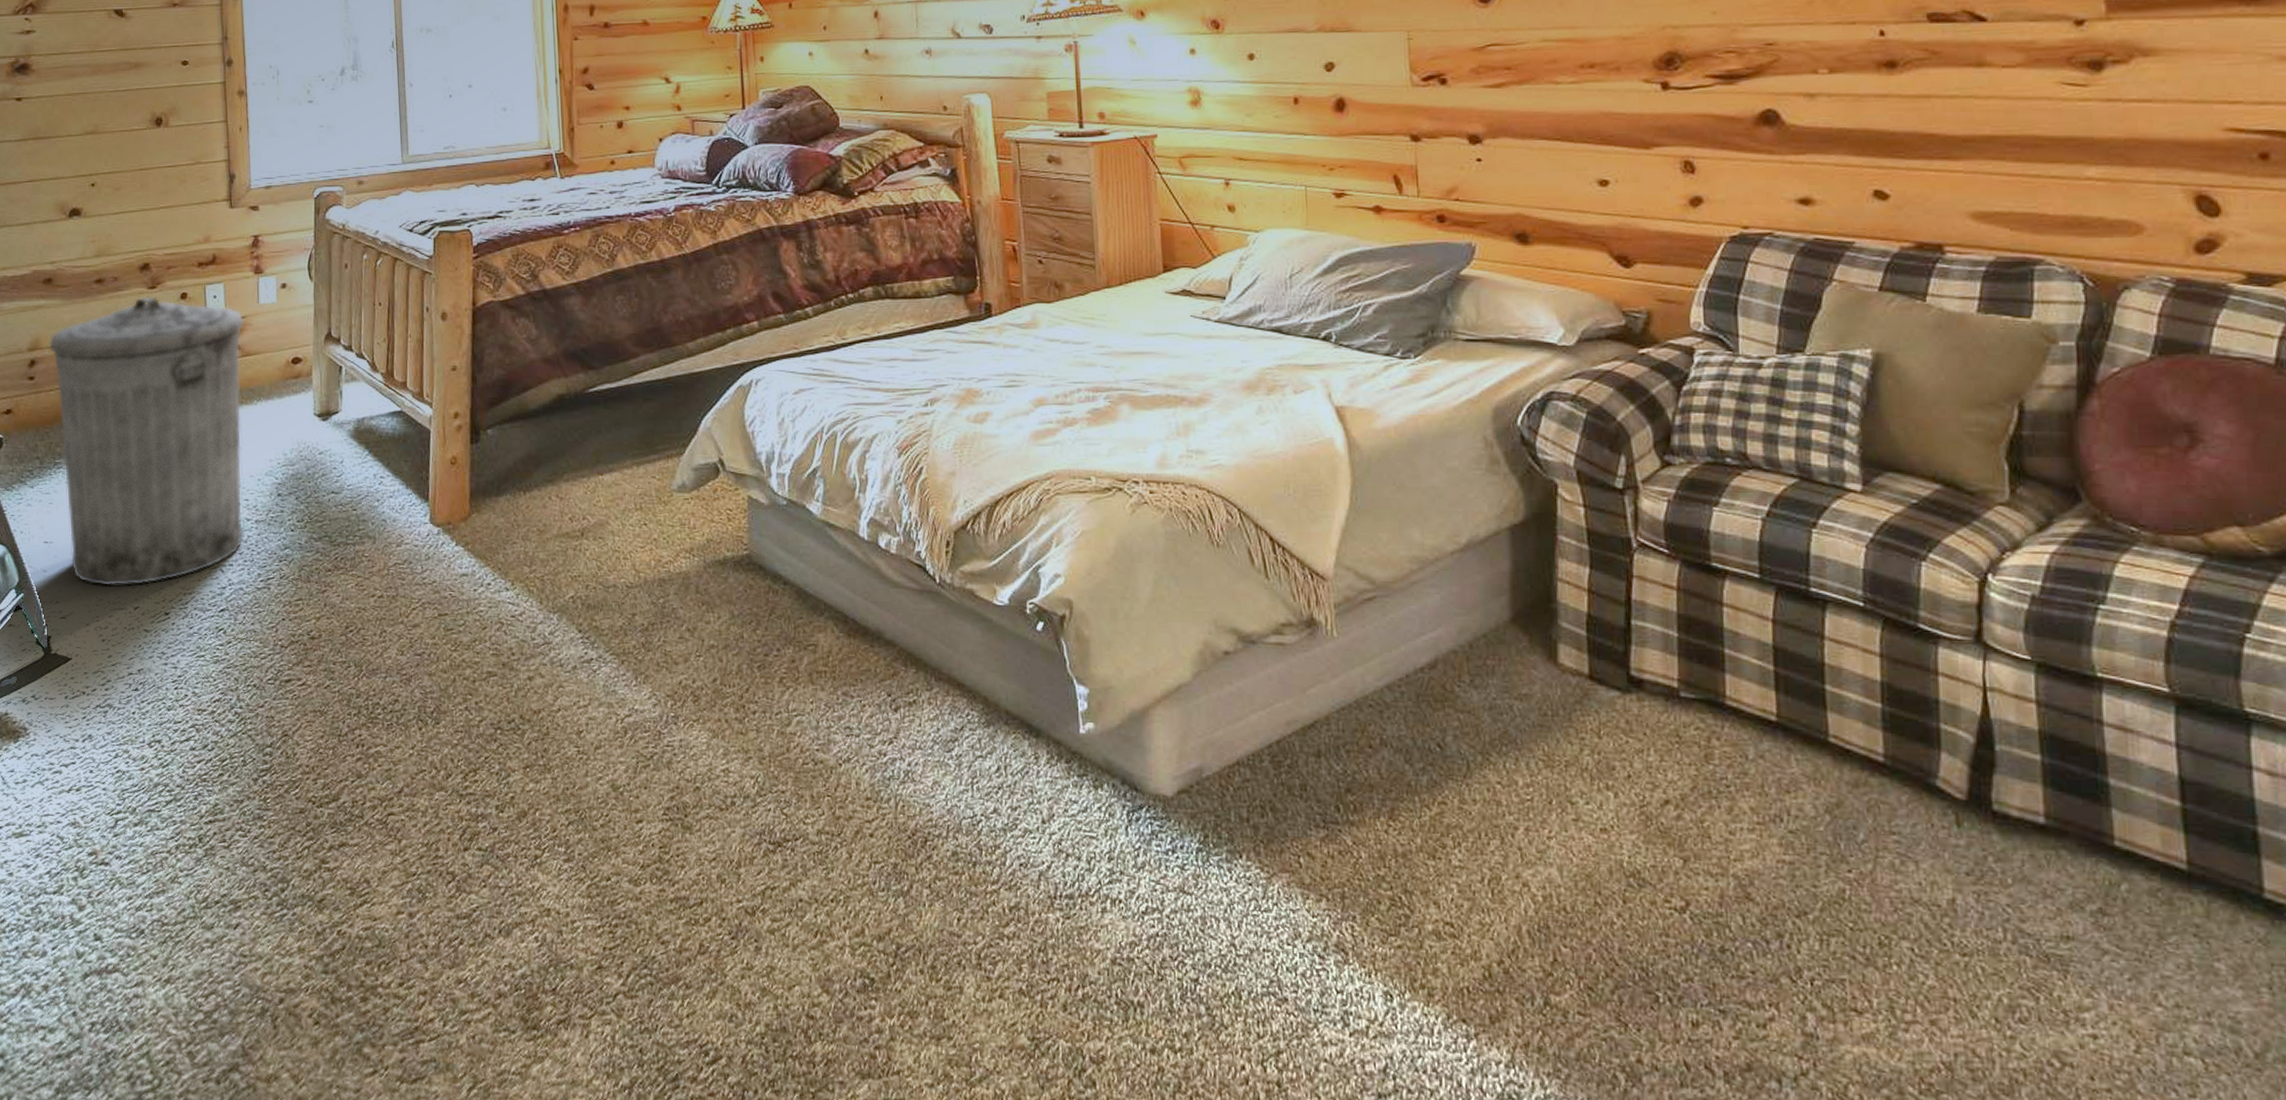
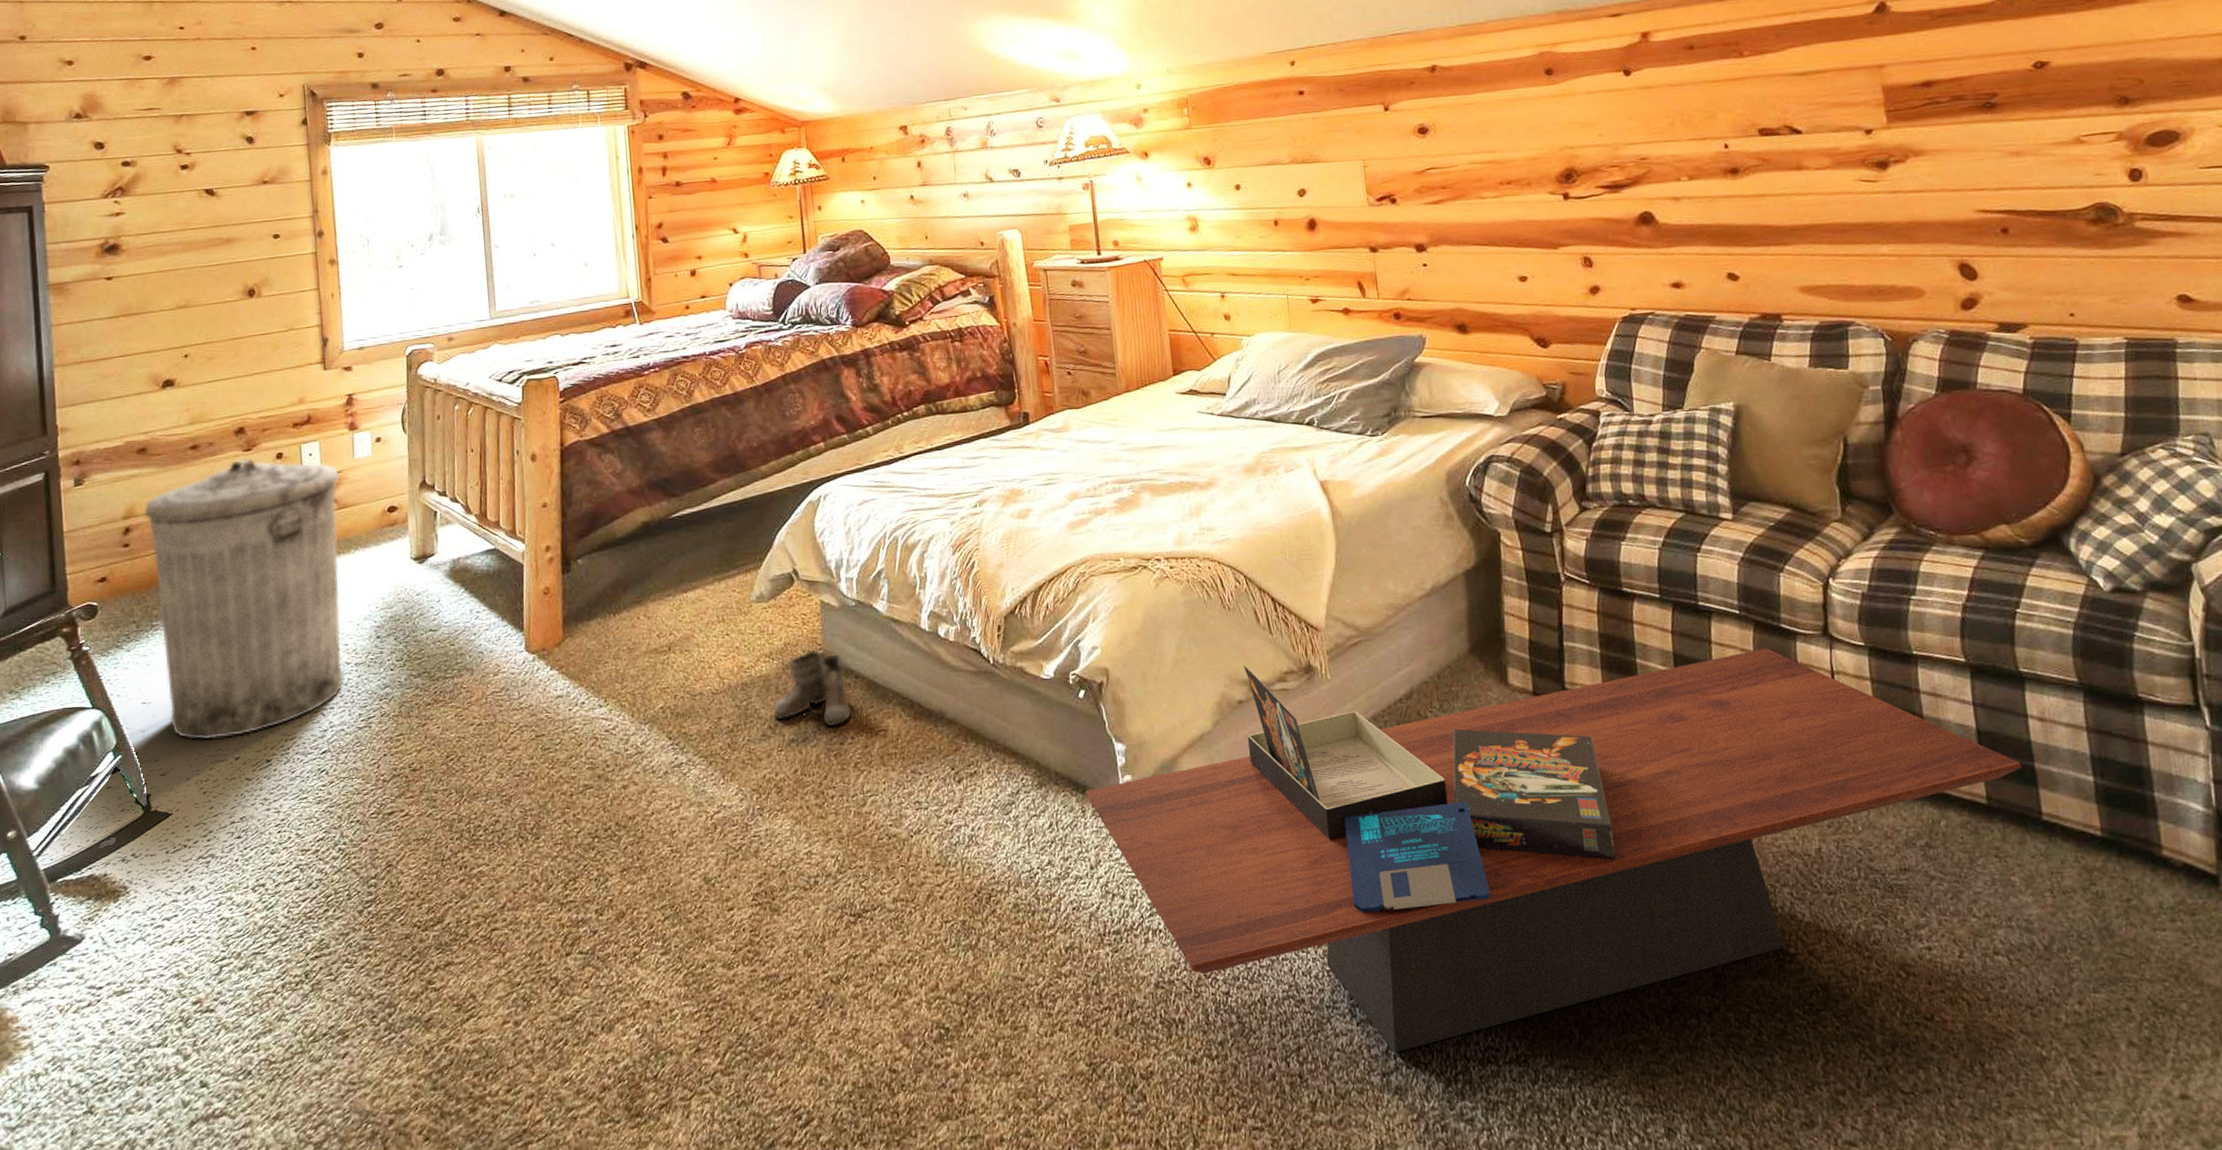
boots: none [692,549,788,636] -> present [773,649,860,727]
coffee table: none [1040,651,2239,1073] -> present [1086,648,2022,1052]
board game: none [1232,611,1684,912] -> present [1243,665,1616,913]

